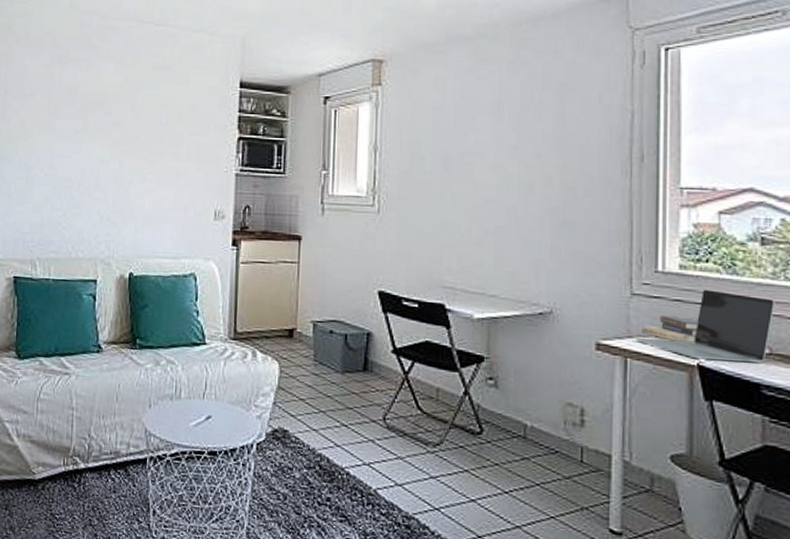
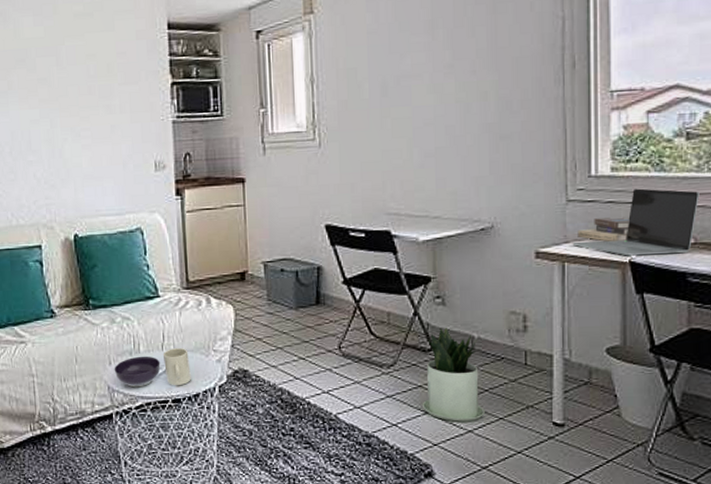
bowl: none [153,402,200,435] -> present [114,356,161,388]
cup: none [203,398,230,438] -> present [162,347,191,386]
planter: none [467,411,535,517] -> present [422,327,485,422]

